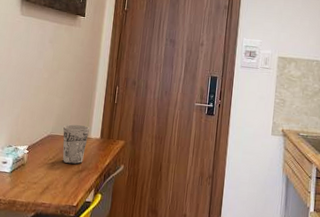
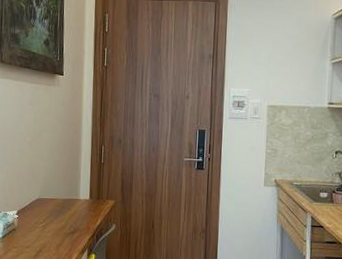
cup: present [62,124,90,165] -> none [51,187,79,227]

